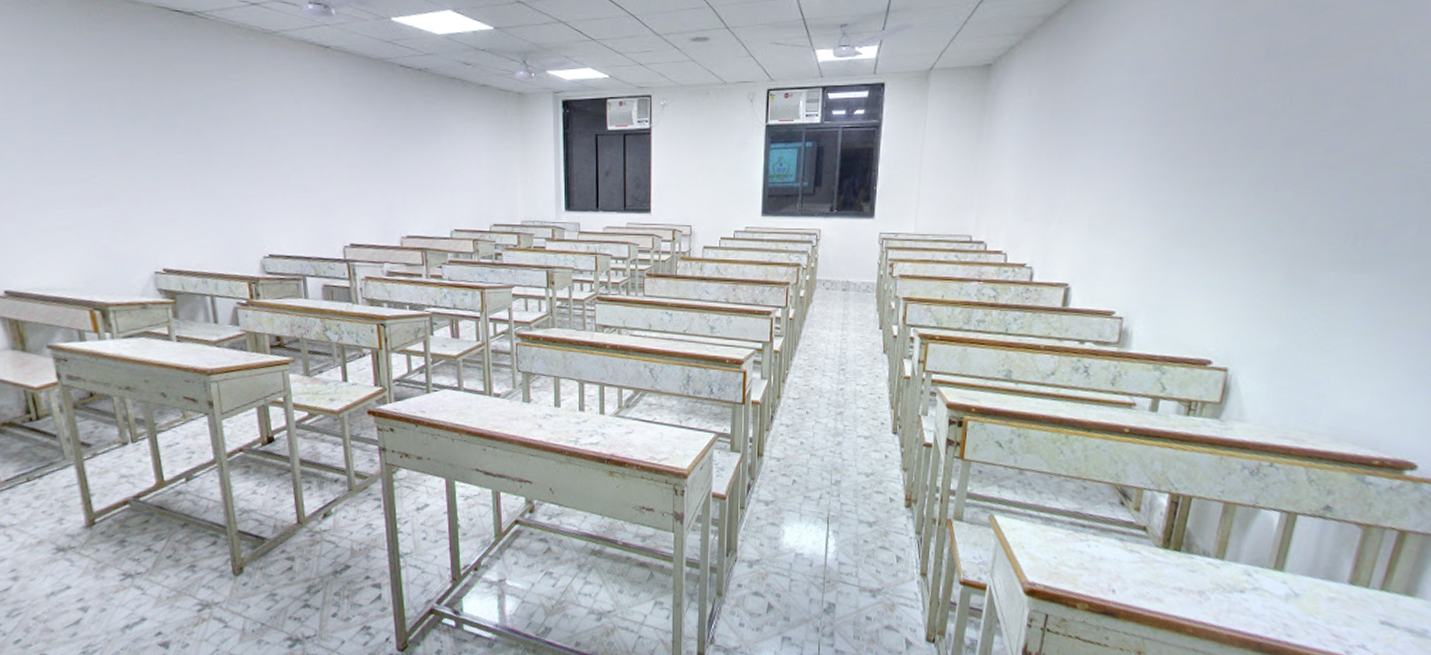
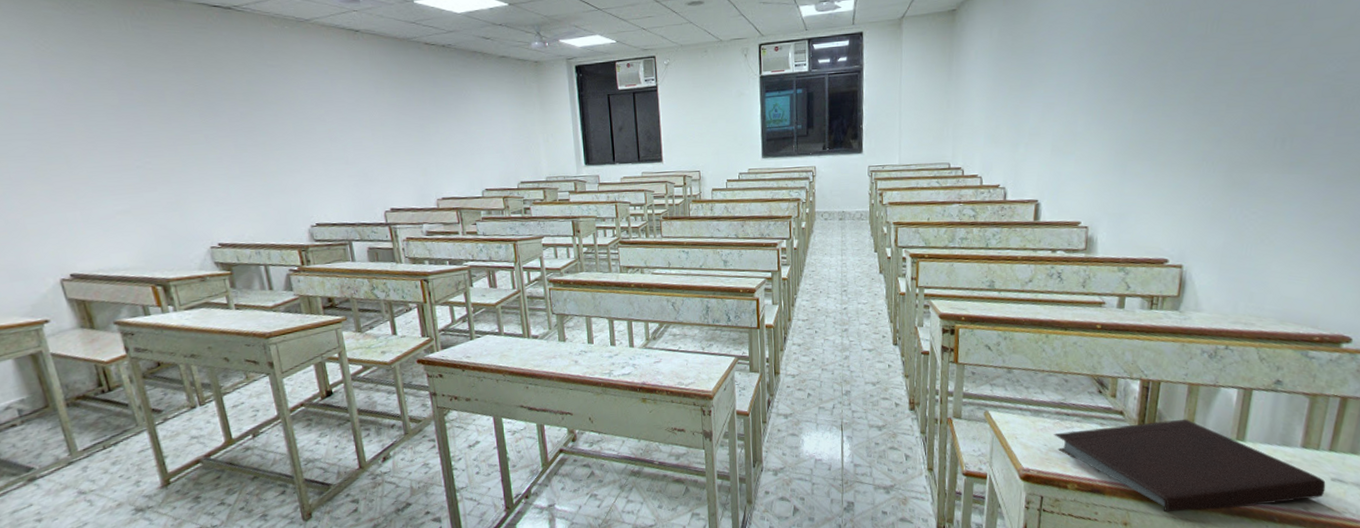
notebook: none [1066,541,1374,645] -> present [1054,419,1326,513]

